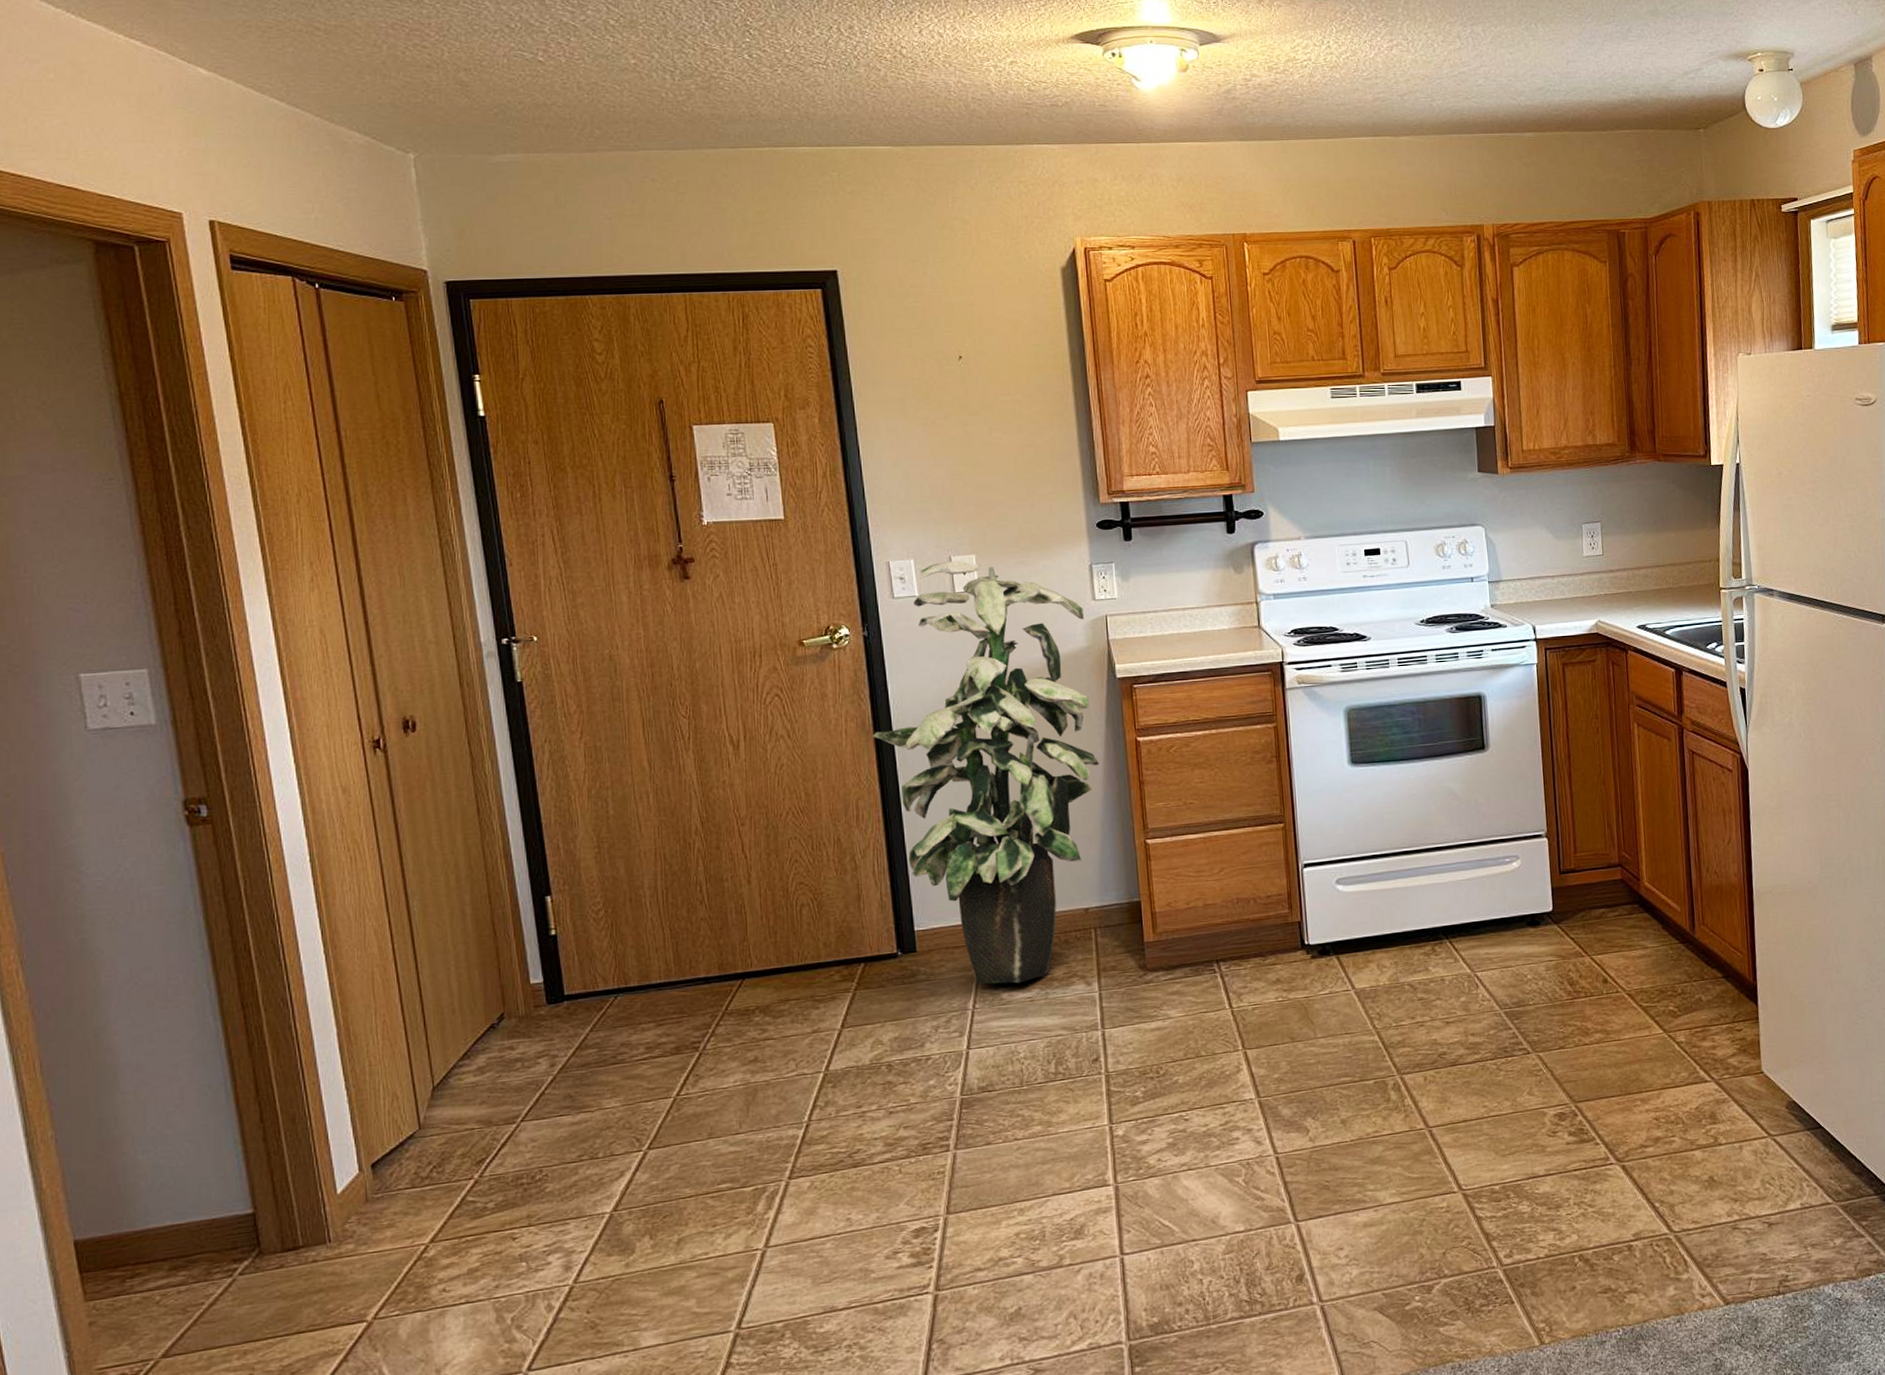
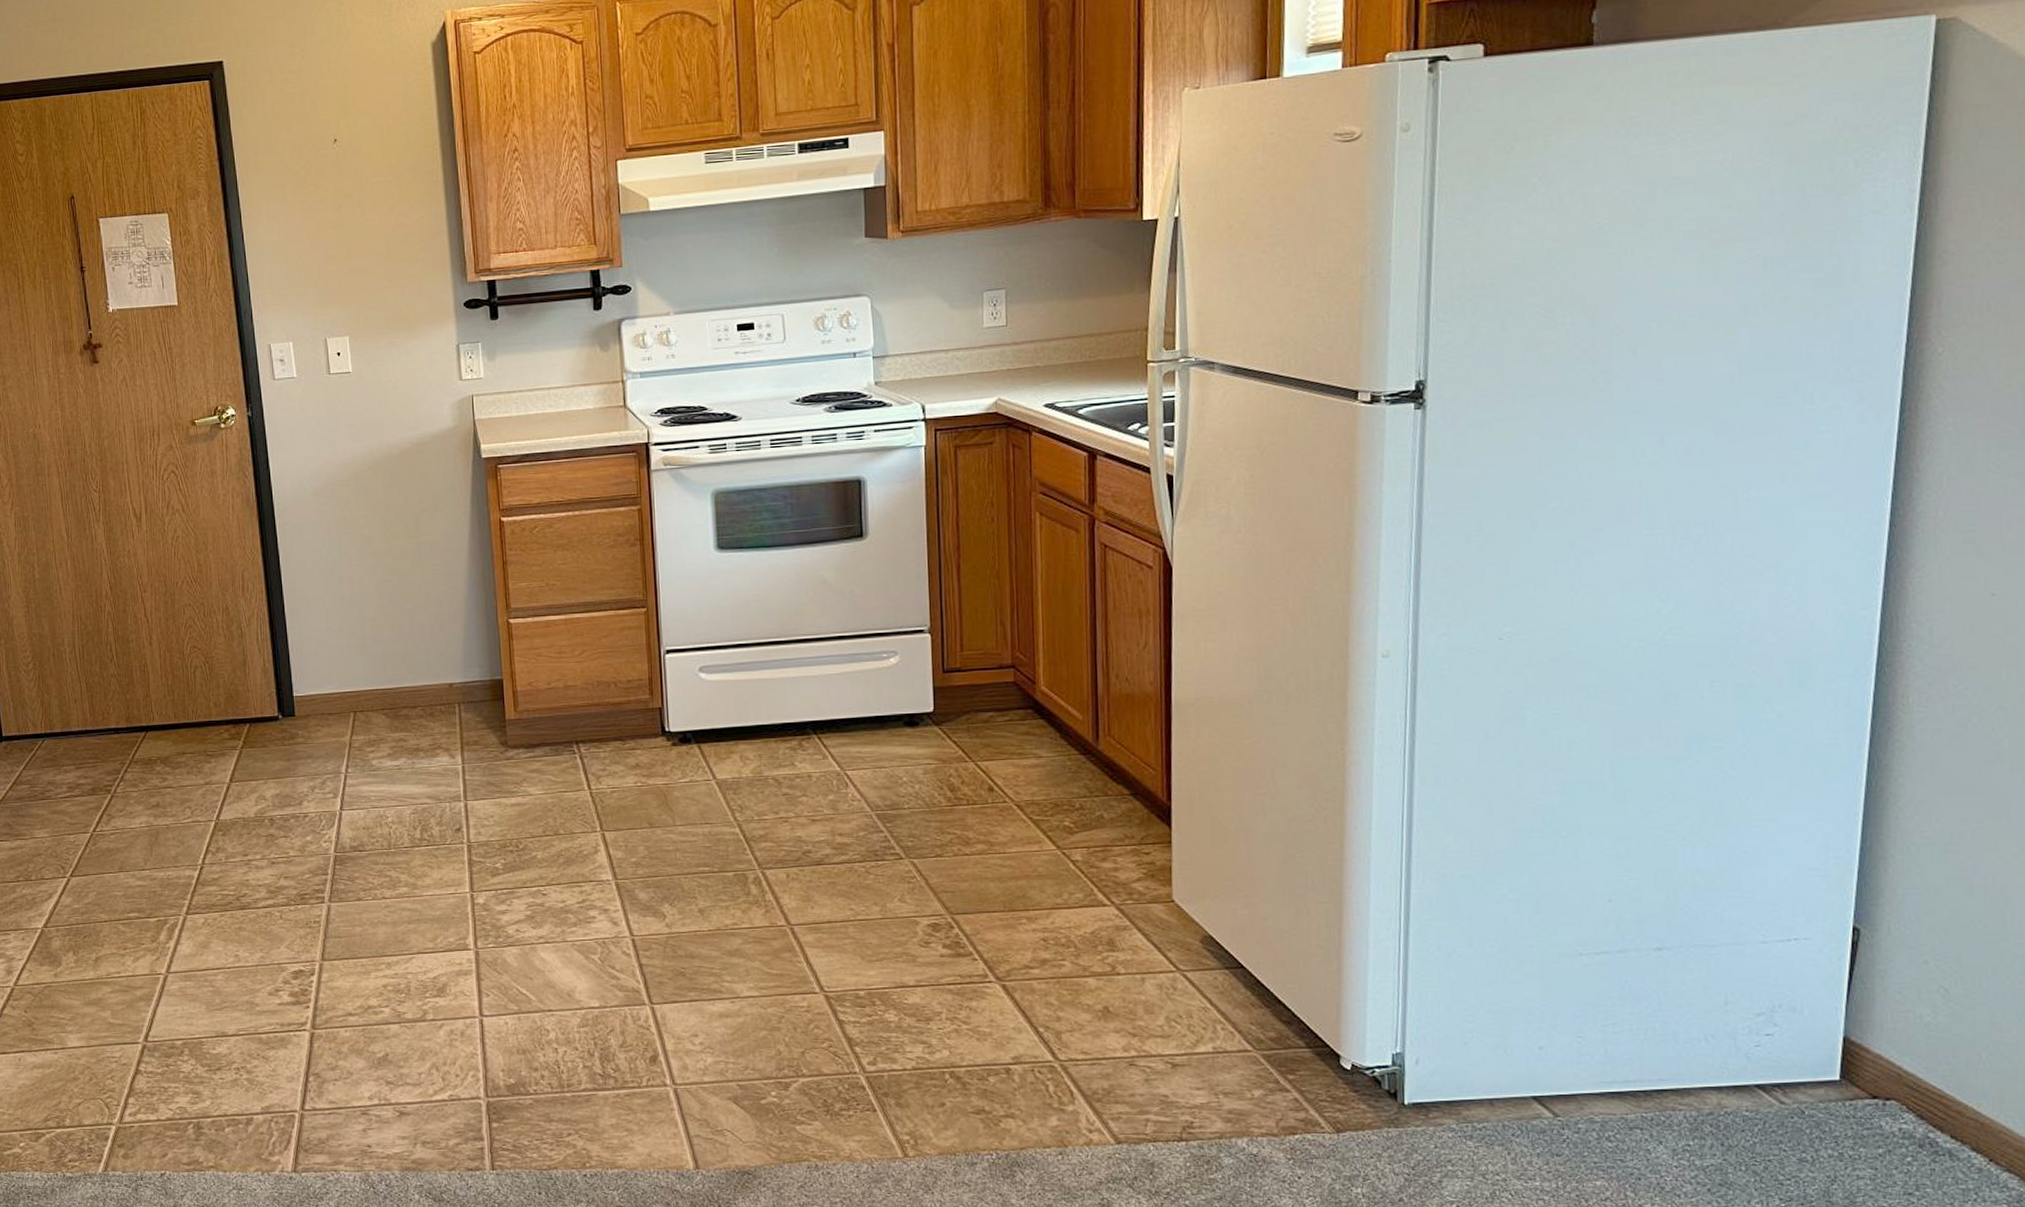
indoor plant: present [872,560,1099,984] -> none [255,342,464,752]

